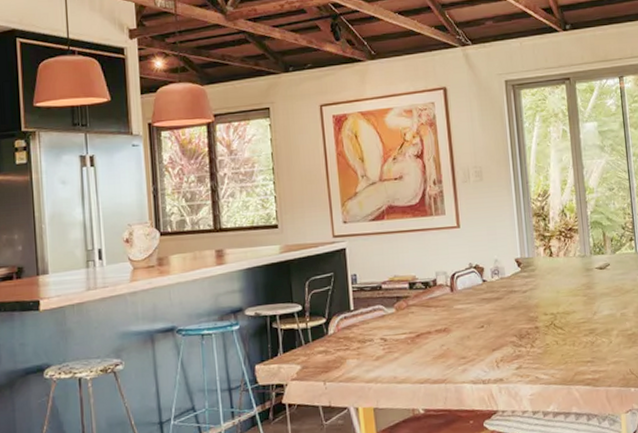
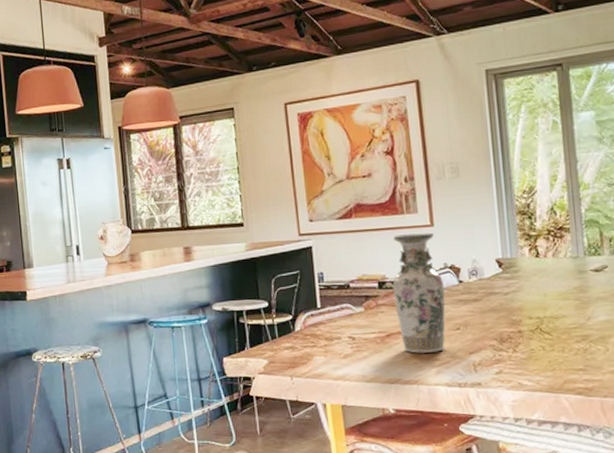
vase: none [422,233,471,353] -> present [392,232,446,353]

